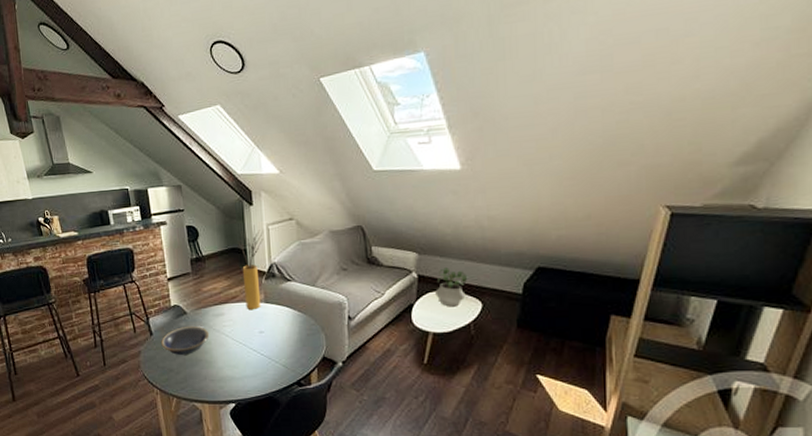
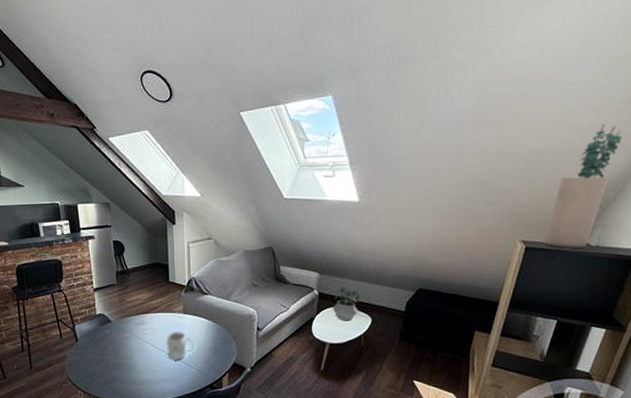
bowl: present [161,325,209,355] -> none [86,333,131,360]
vase: present [237,225,264,310] -> none [160,242,184,320]
mug: none [246,323,279,354] -> present [166,332,195,360]
vase: none [694,60,792,213] -> present [544,124,622,248]

